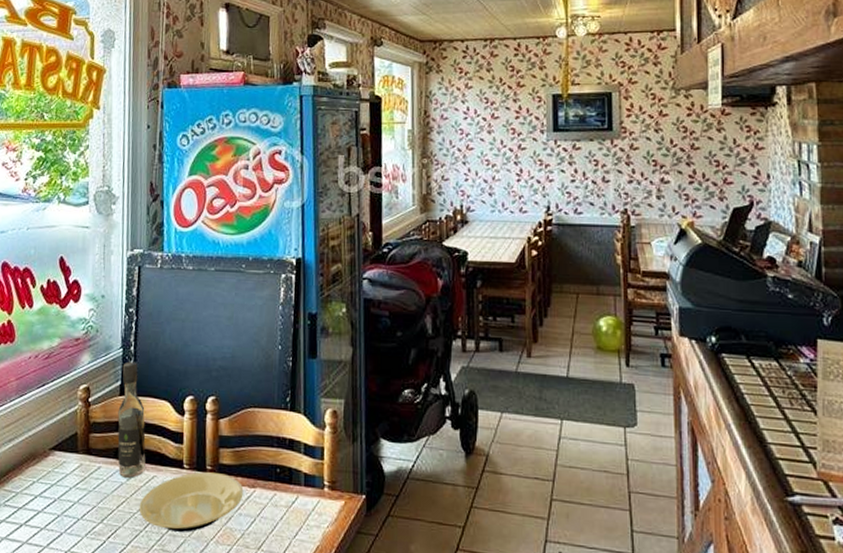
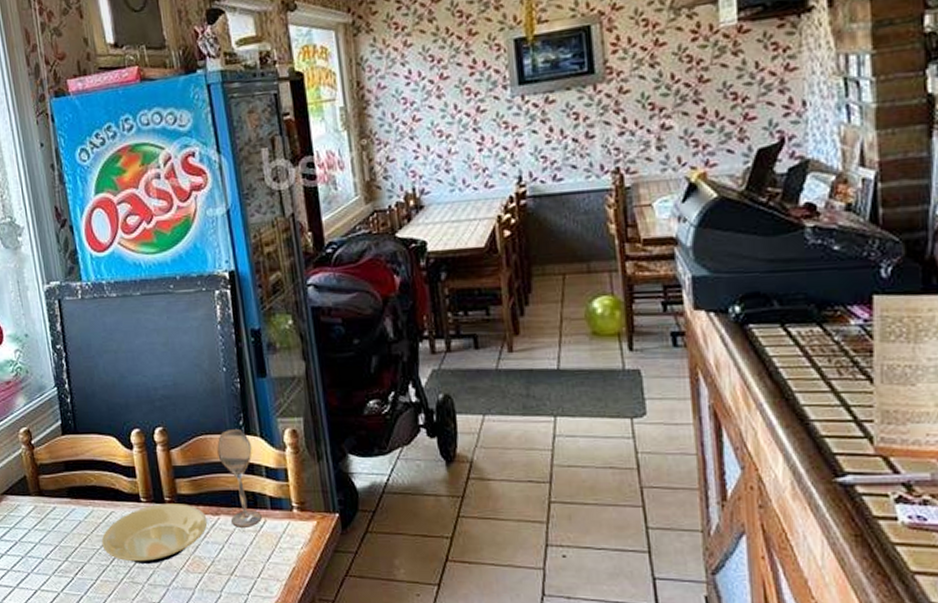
bottle: present [117,361,146,478] -> none [59,400,102,515]
wineglass: none [262,404,295,502] -> present [217,428,262,527]

